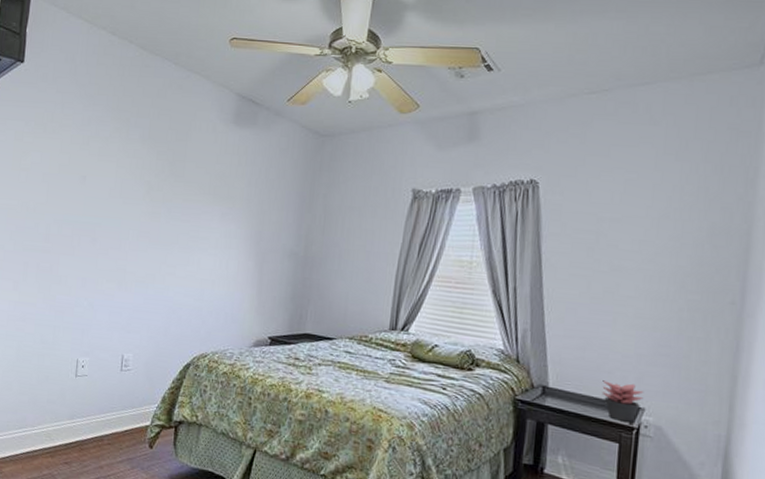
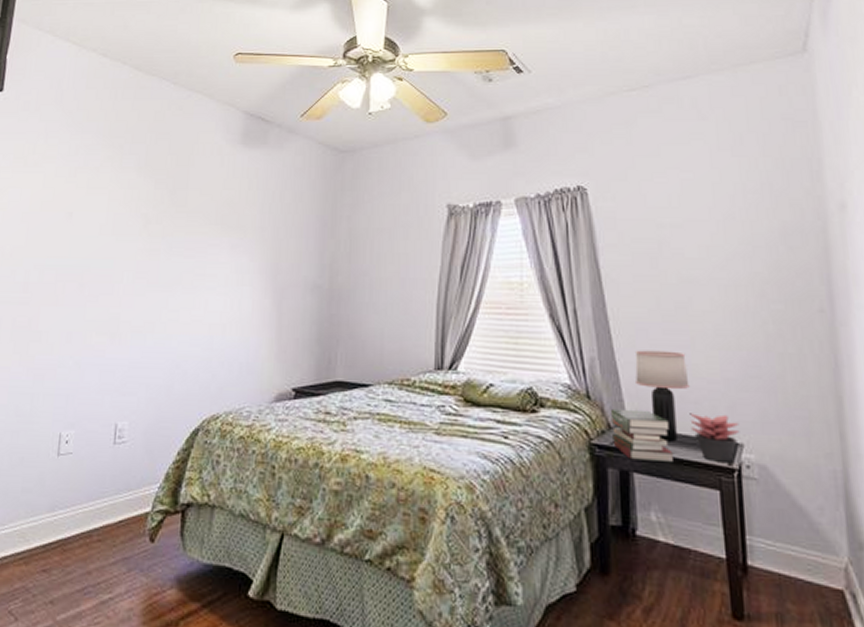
books: none [534,372,585,419] -> present [610,408,675,463]
table lamp: none [560,325,607,403] -> present [635,350,690,442]

